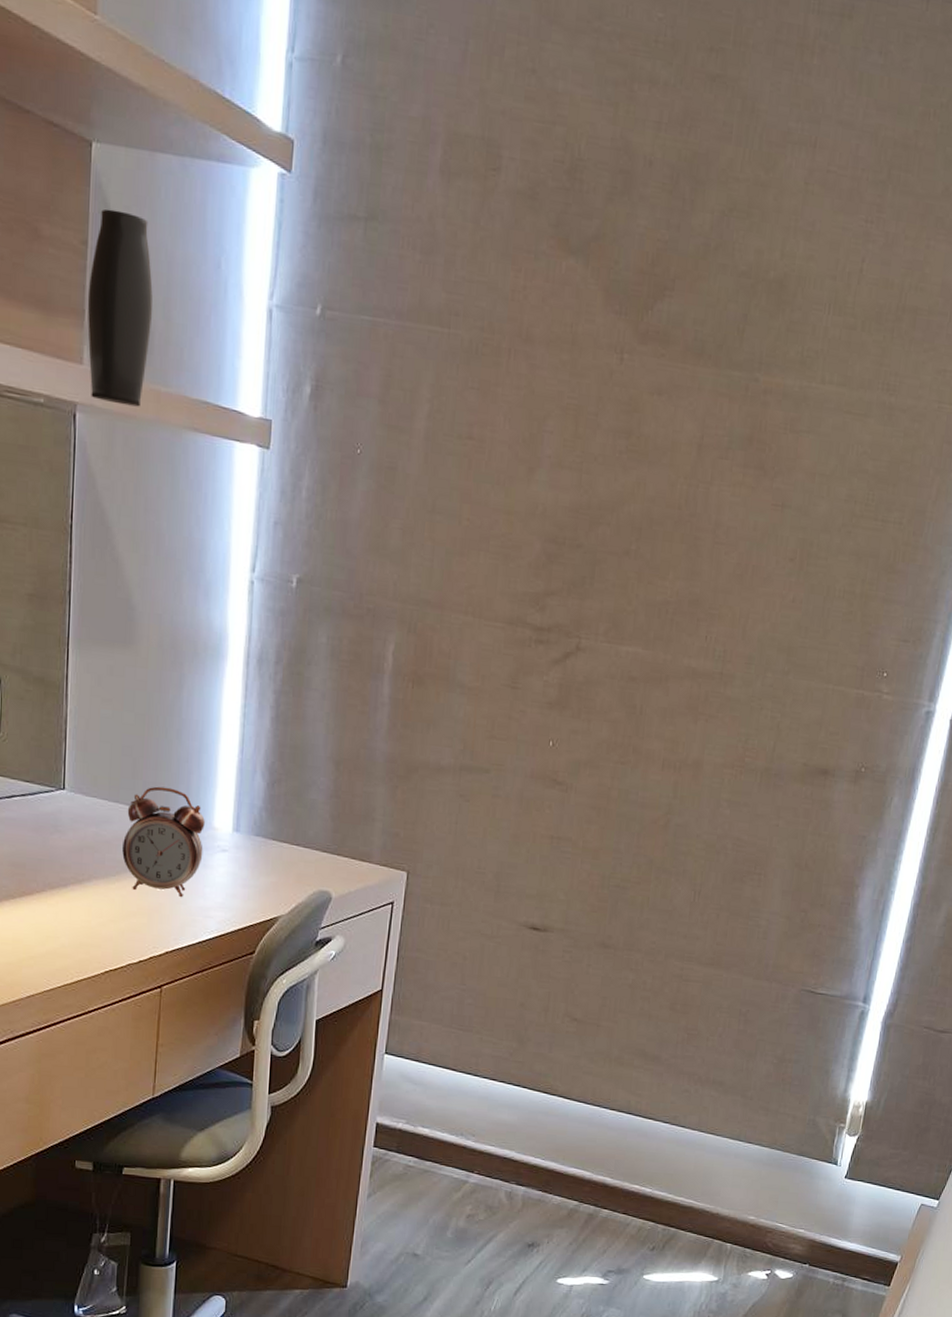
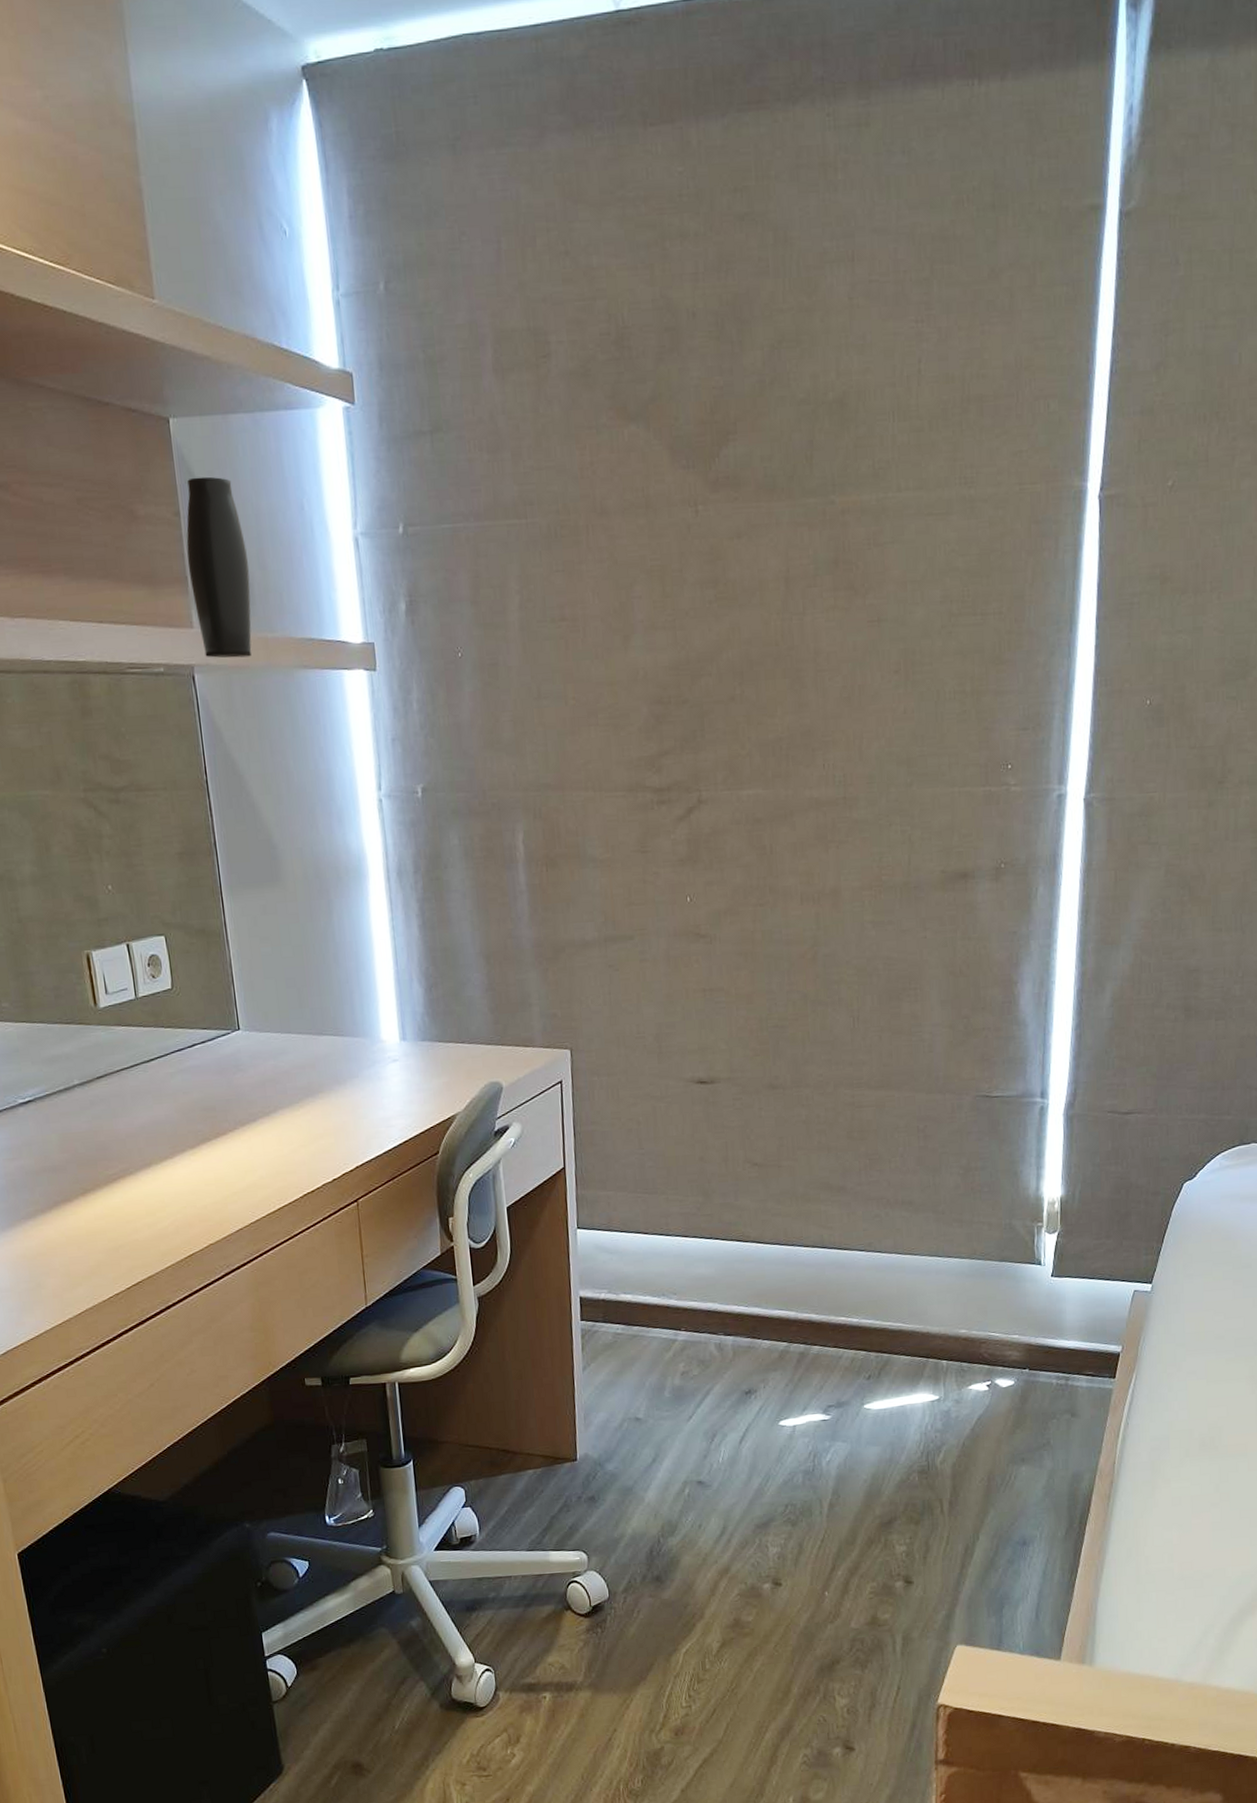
alarm clock: present [122,786,205,898] -> none [299,1010,376,1114]

